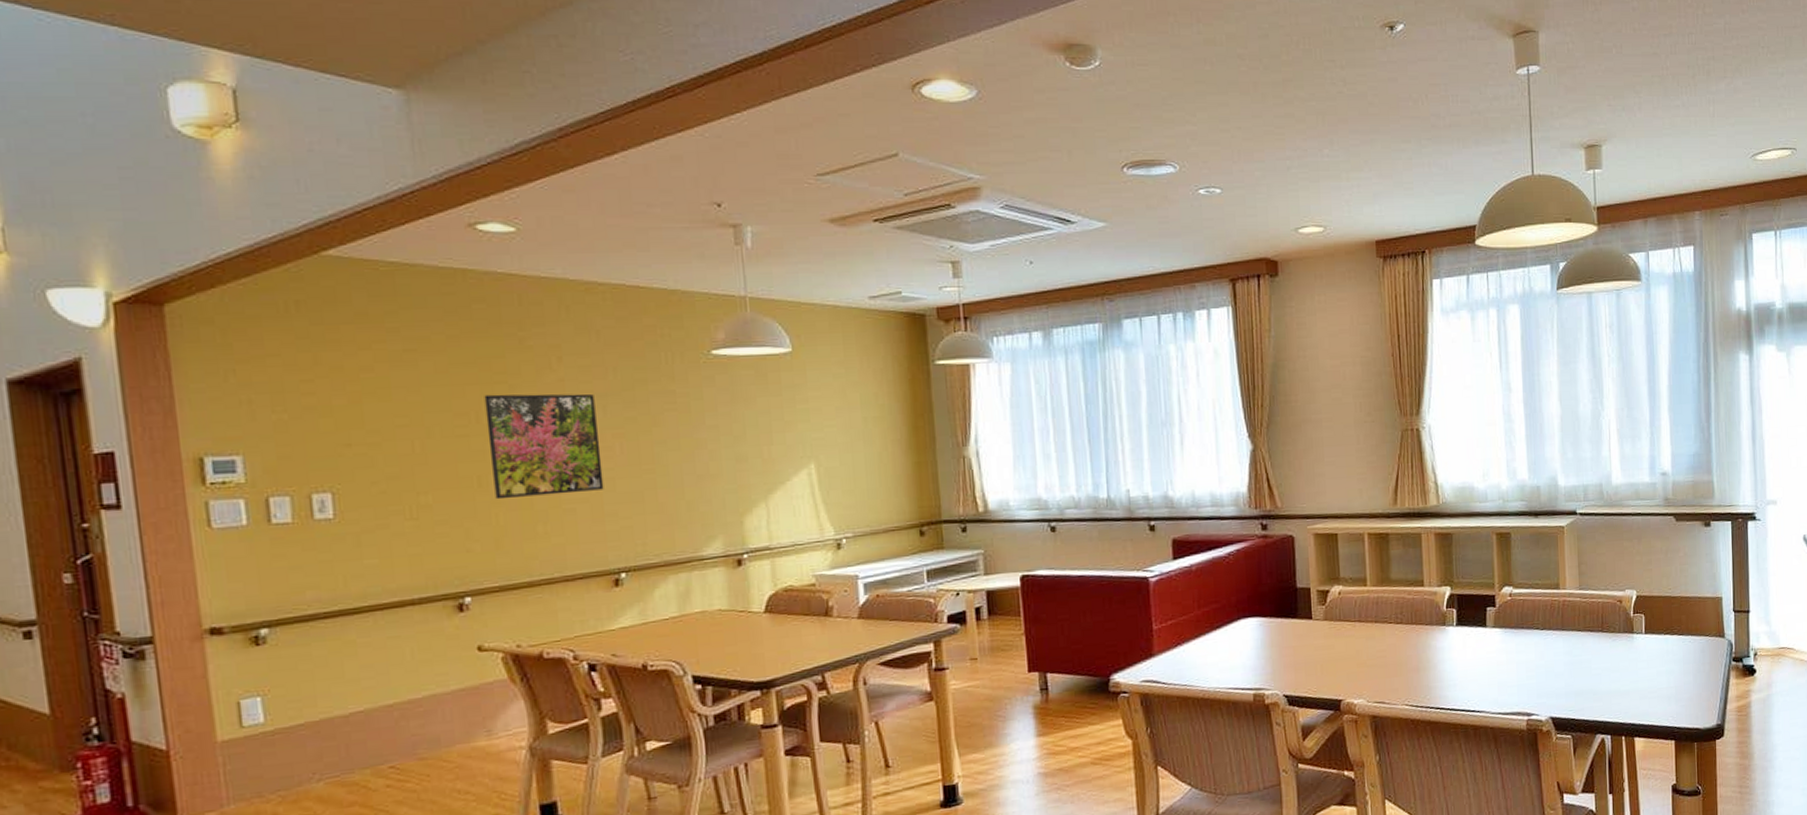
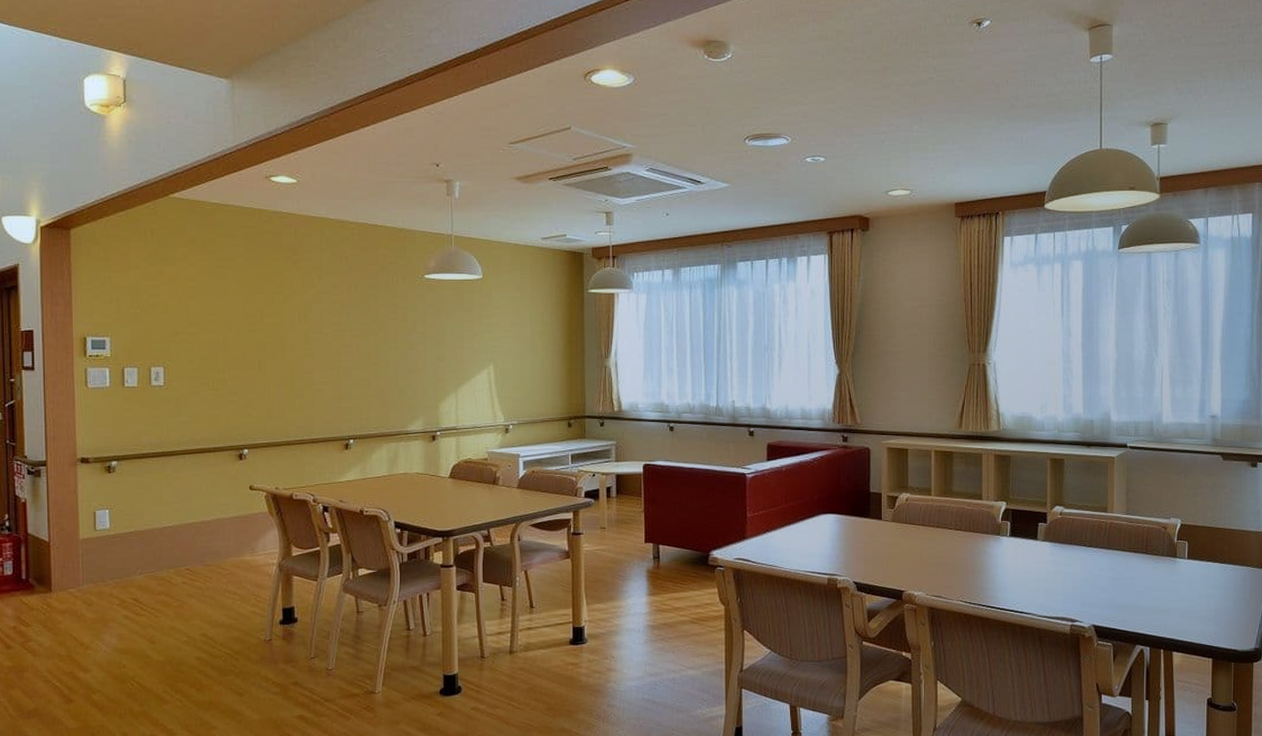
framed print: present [484,393,604,500] -> none [267,301,343,379]

